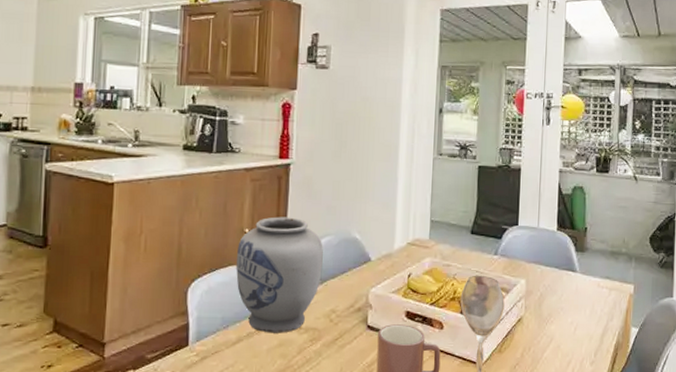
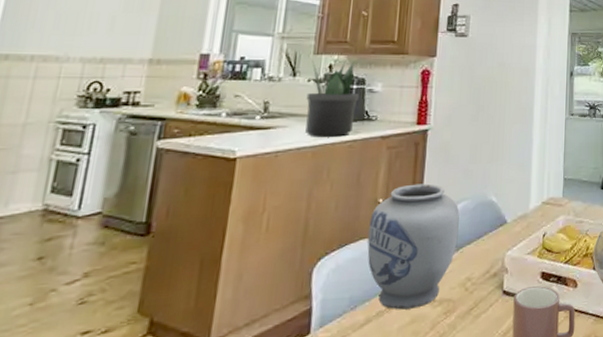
planter: none [173,91,223,167] -> present [305,60,360,137]

